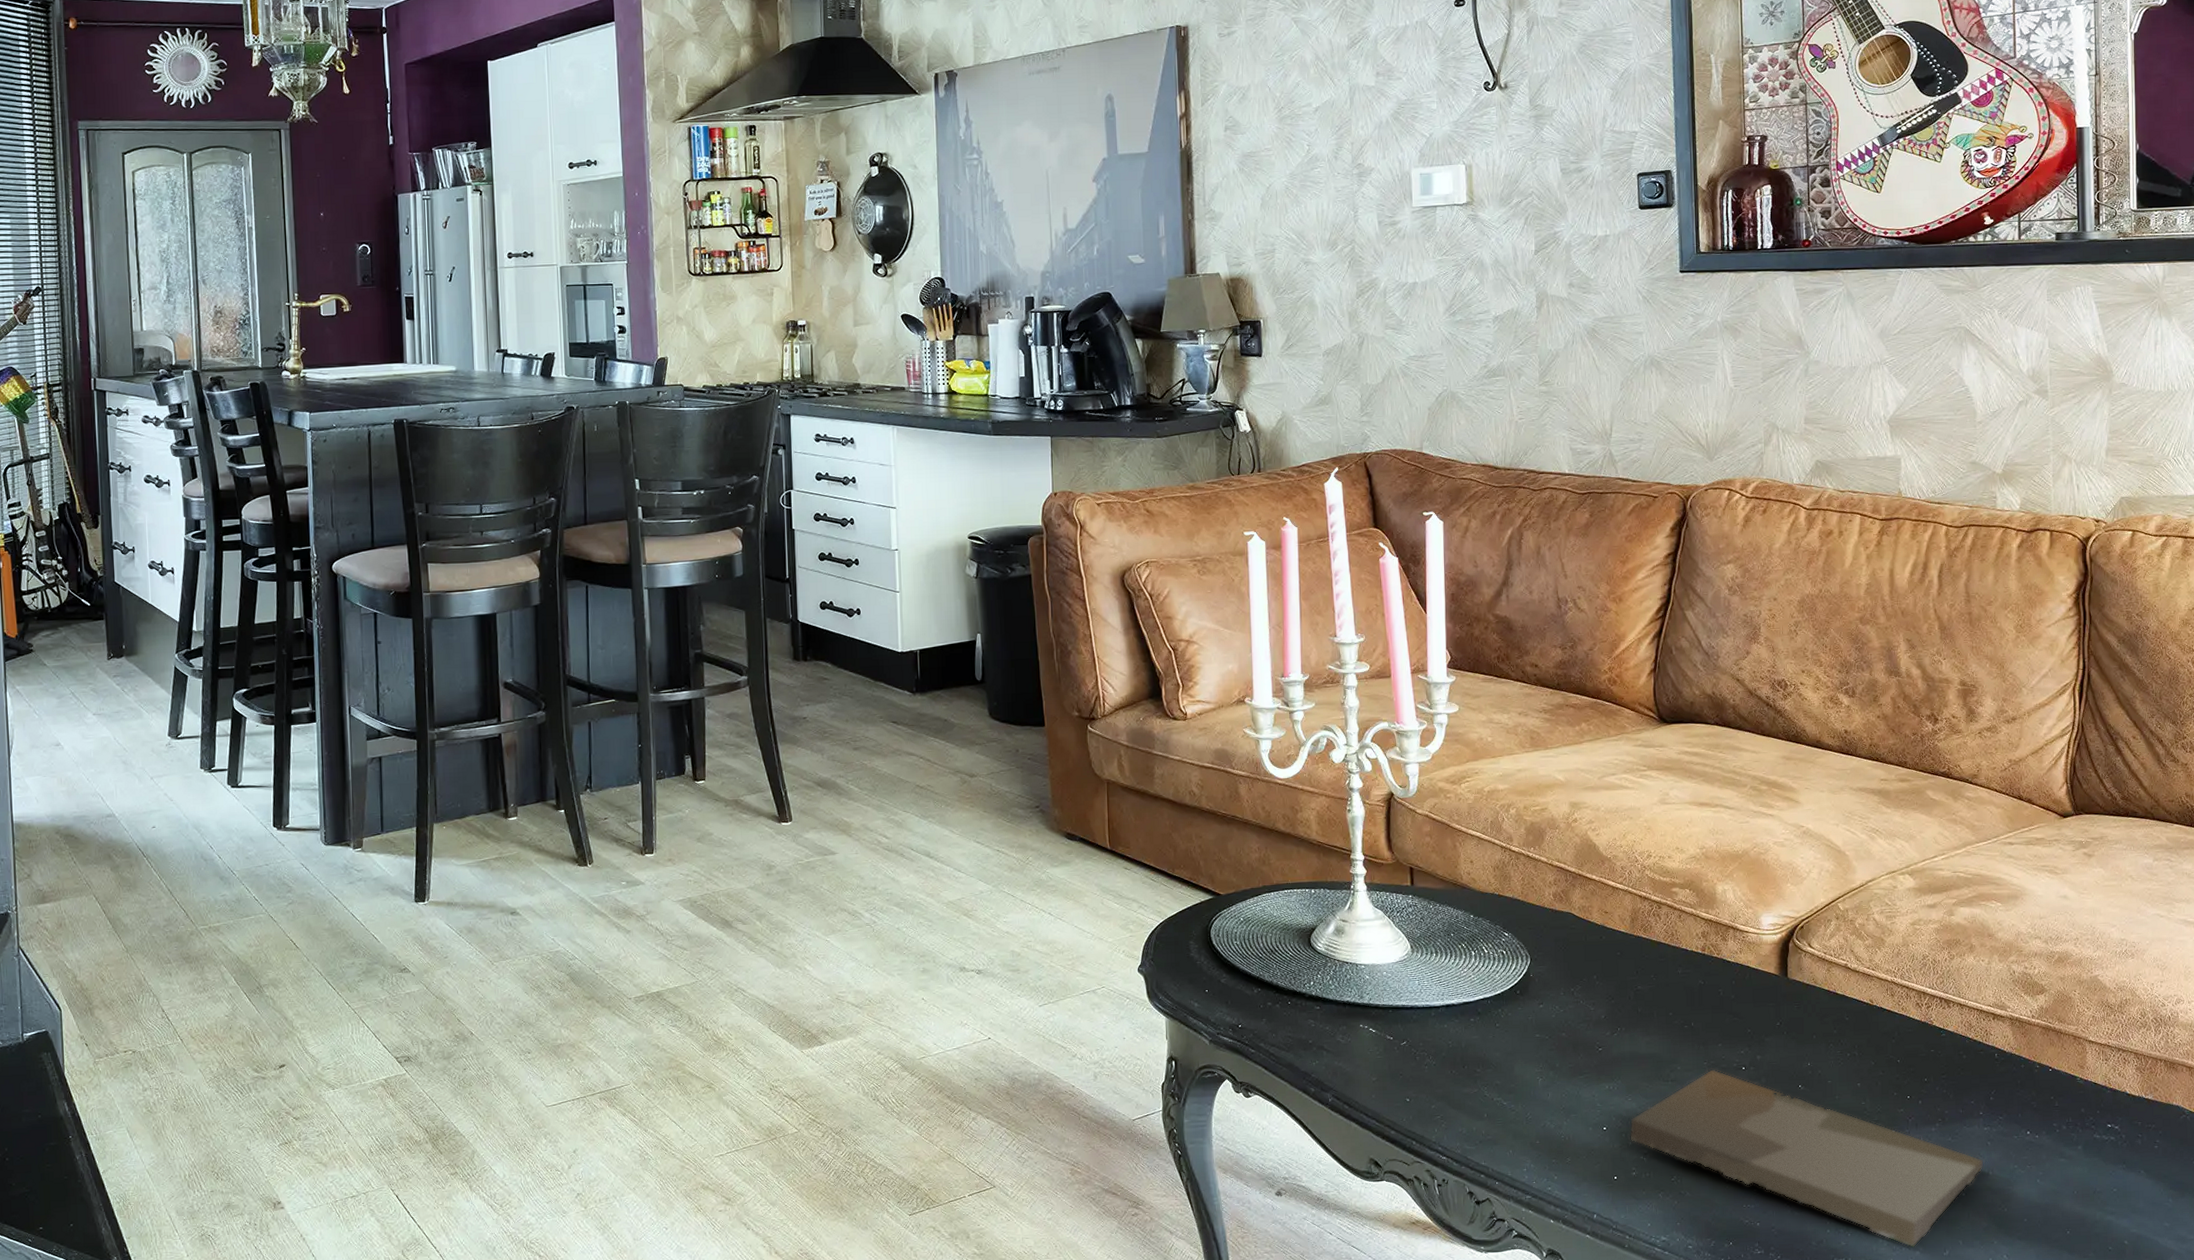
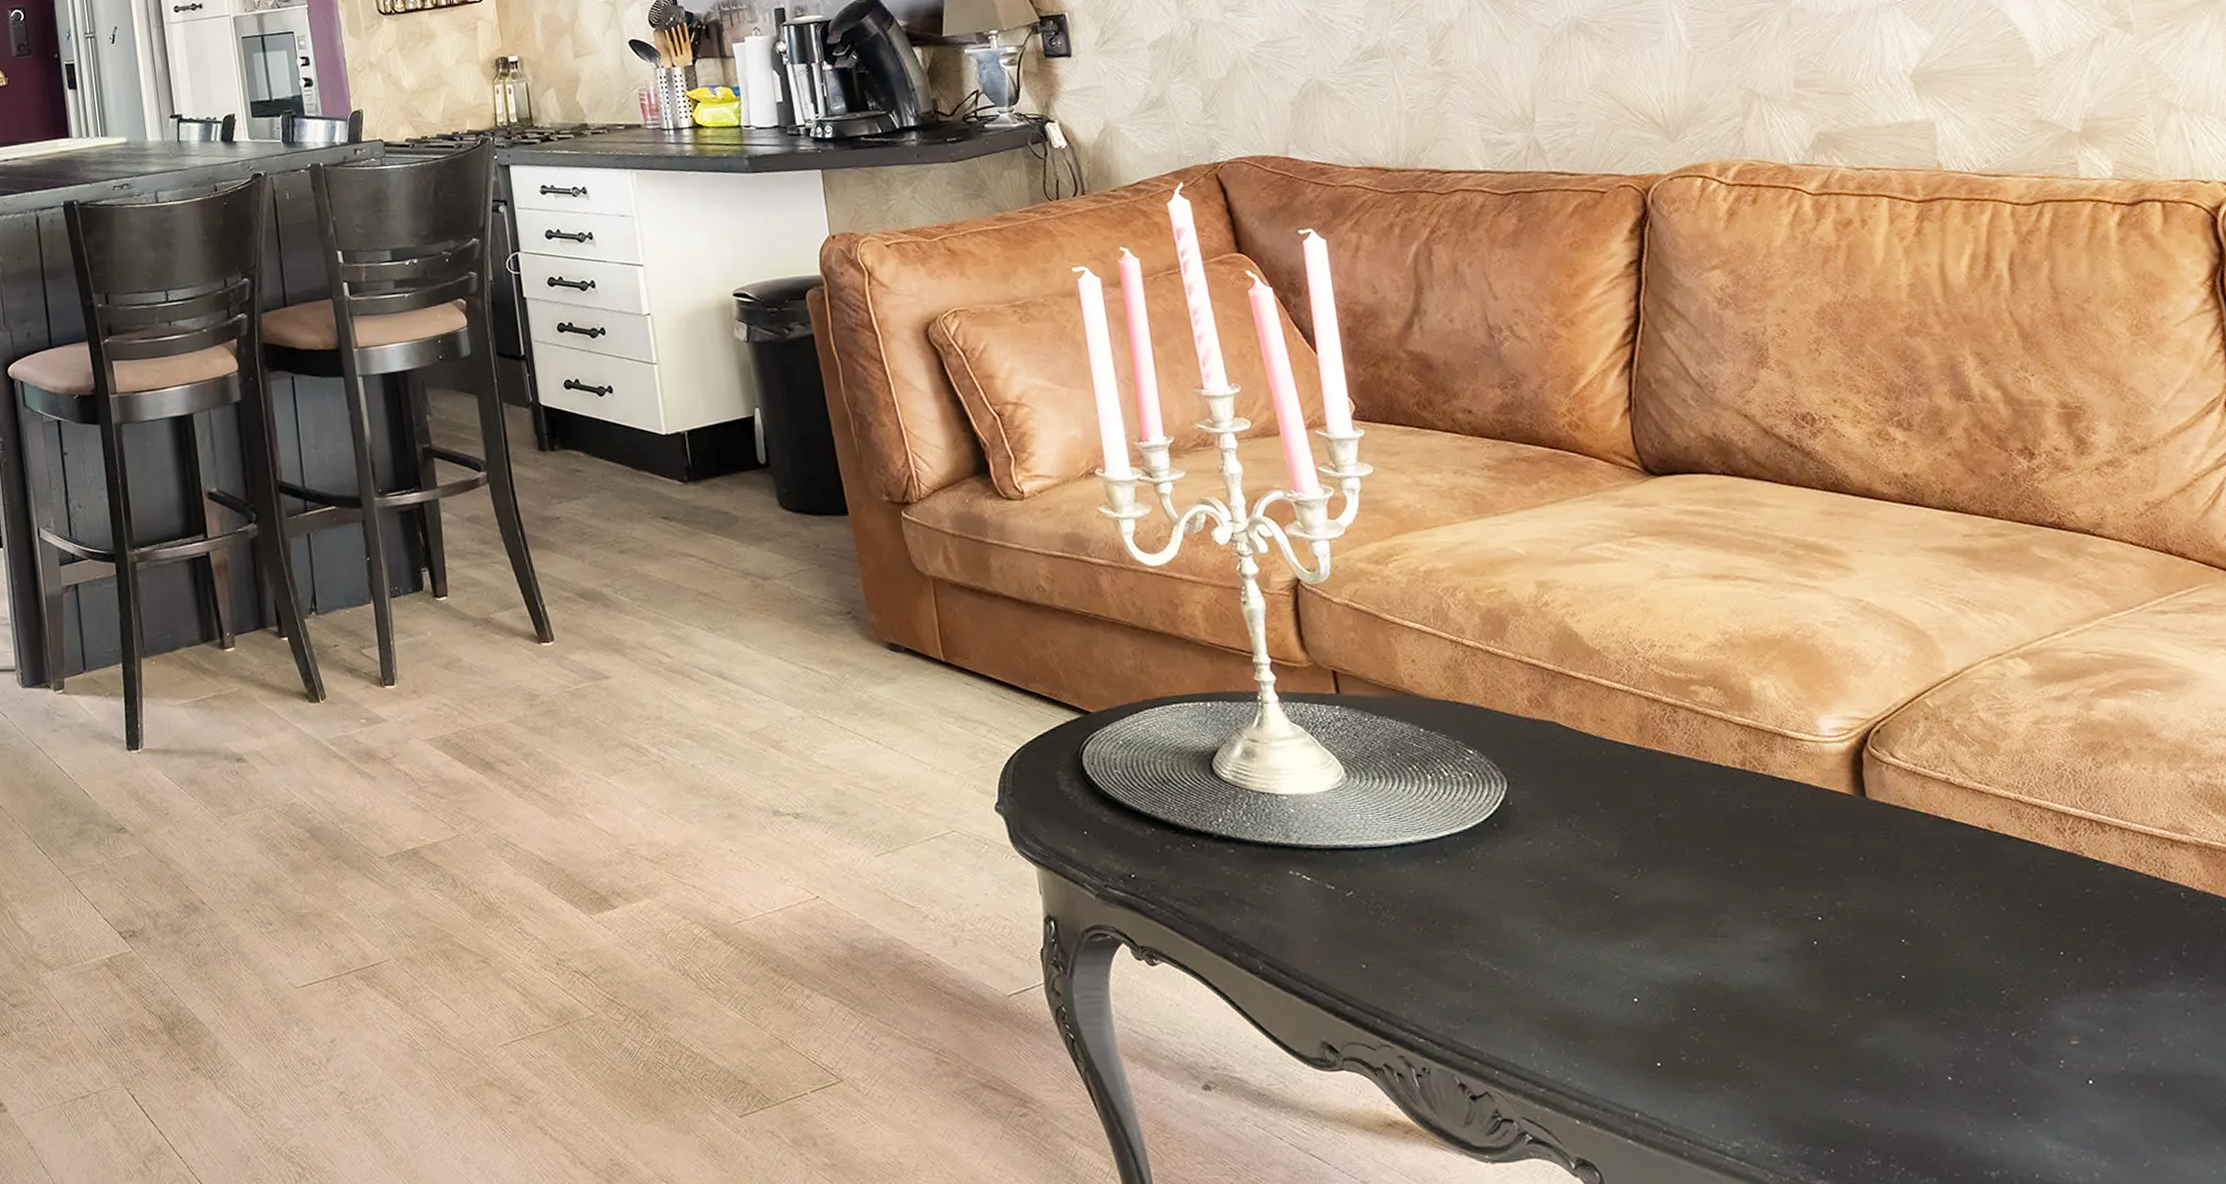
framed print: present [1629,1069,1984,1247] -> none [1669,920,2186,1156]

